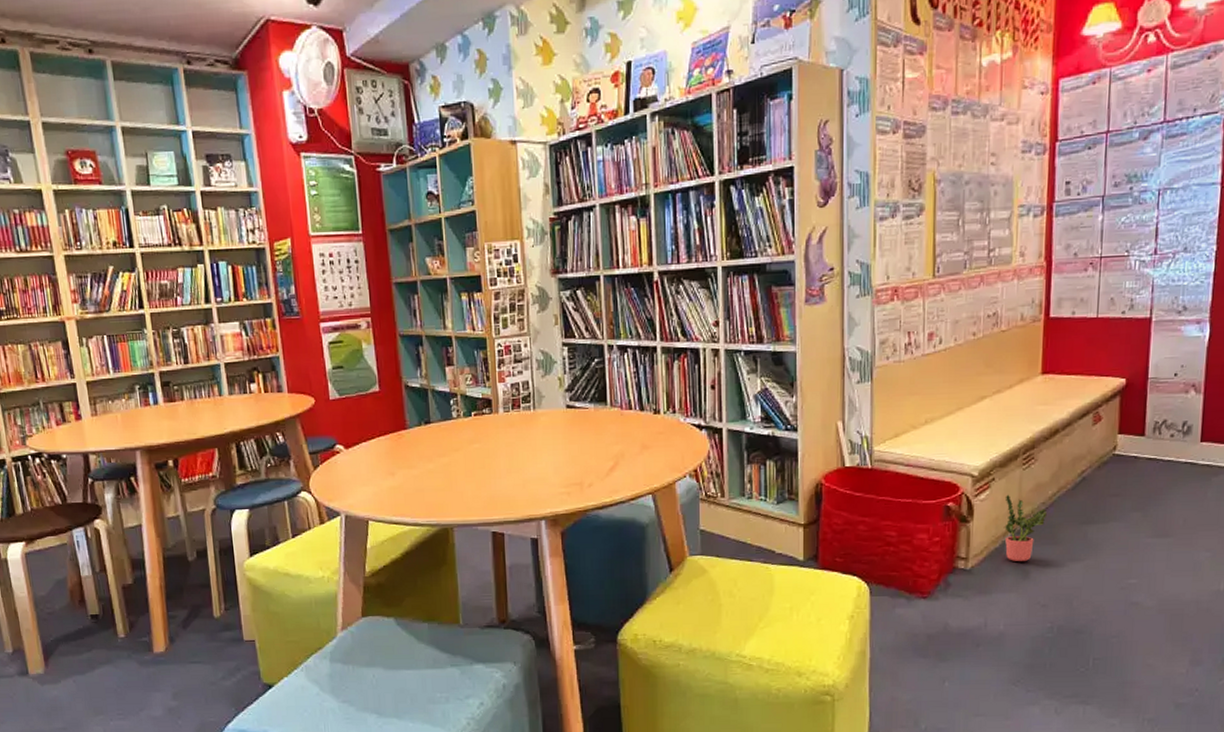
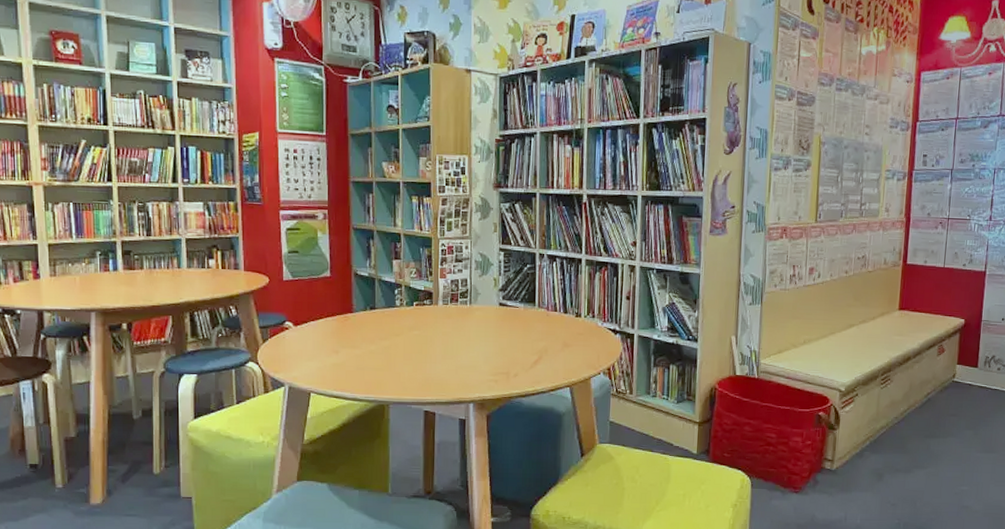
potted plant: present [1005,494,1047,561] -> none [864,408,899,466]

